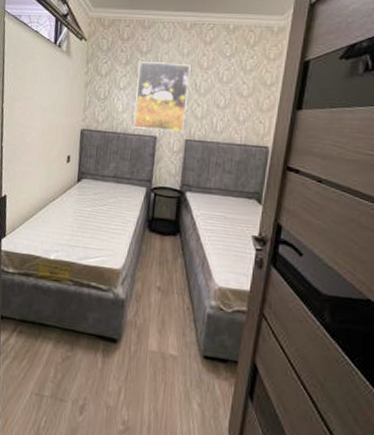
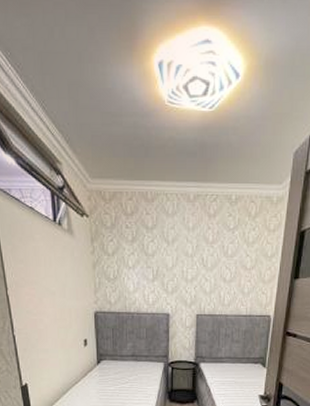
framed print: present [134,61,191,133] -> none [146,238,197,308]

